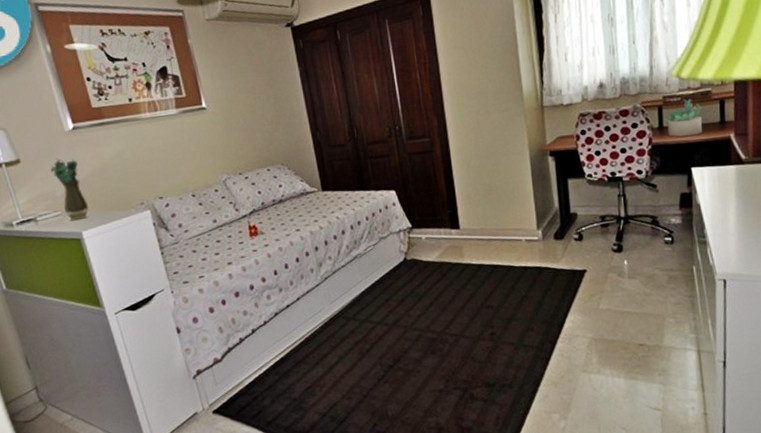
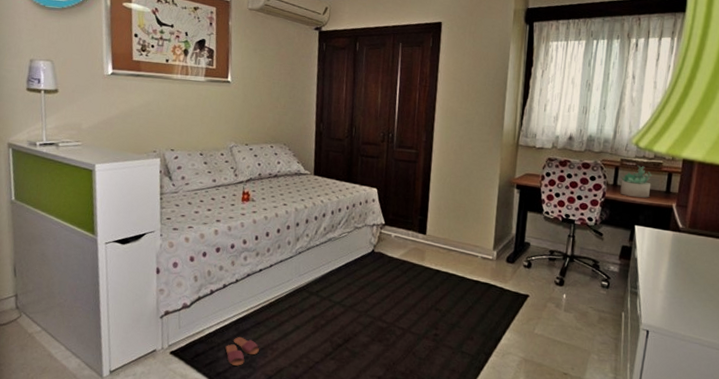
vase: present [50,158,89,220] -> none [82,96,108,153]
slippers: none [270,379,306,411] -> present [225,336,259,366]

